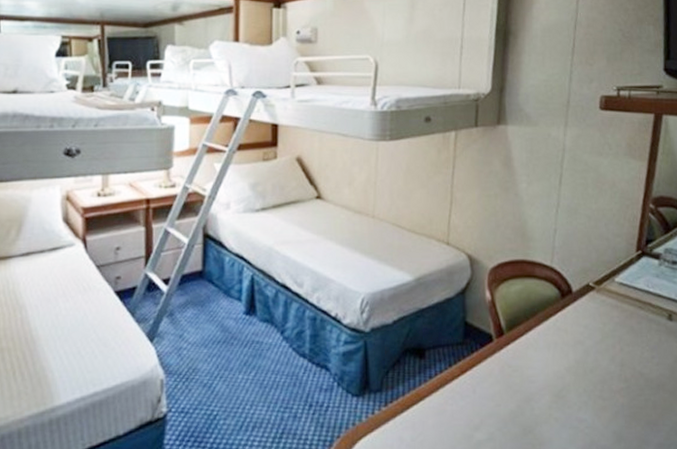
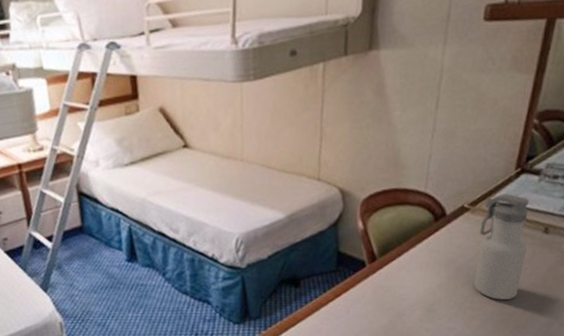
water bottle: none [603,275,653,390] -> present [475,193,529,300]

